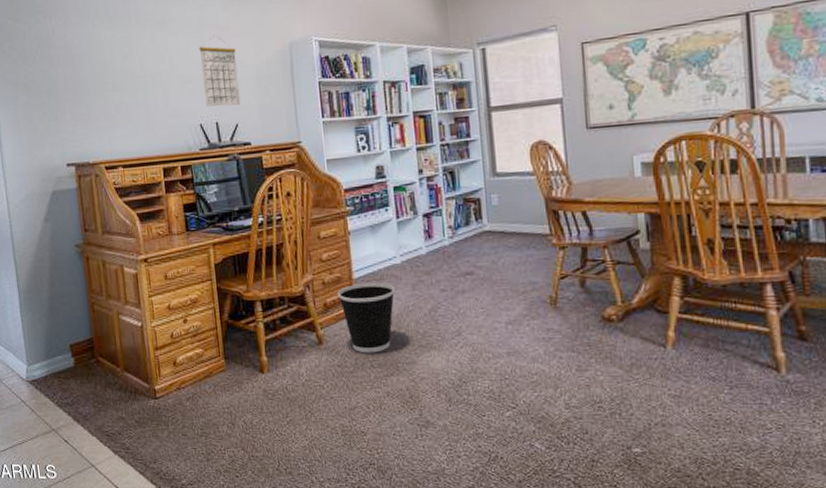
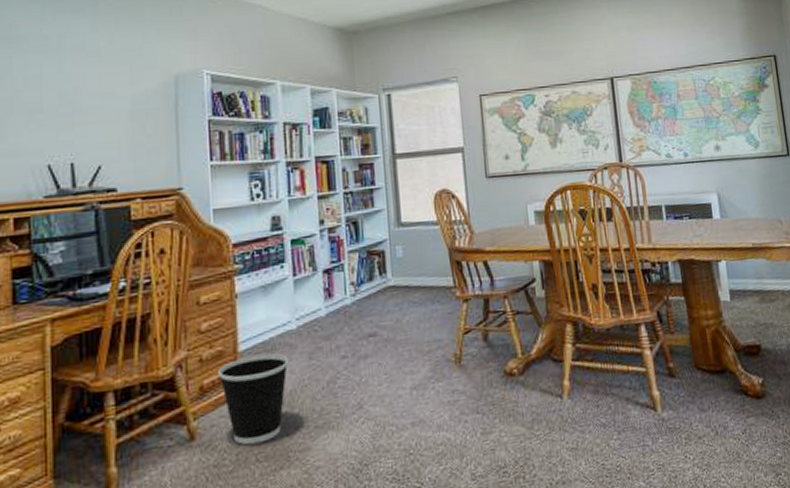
calendar: present [199,35,241,107] -> none [56,59,107,144]

